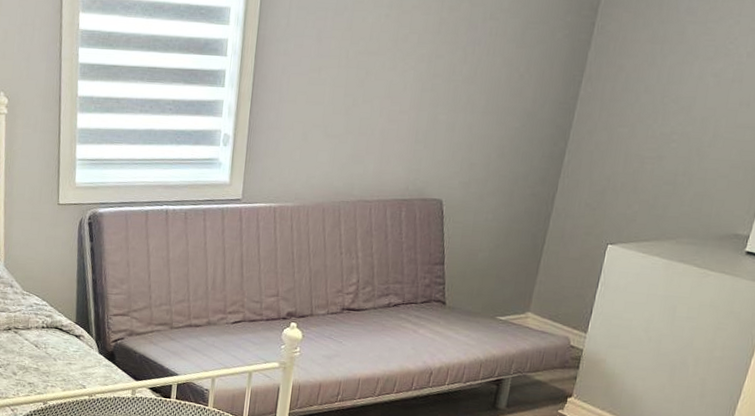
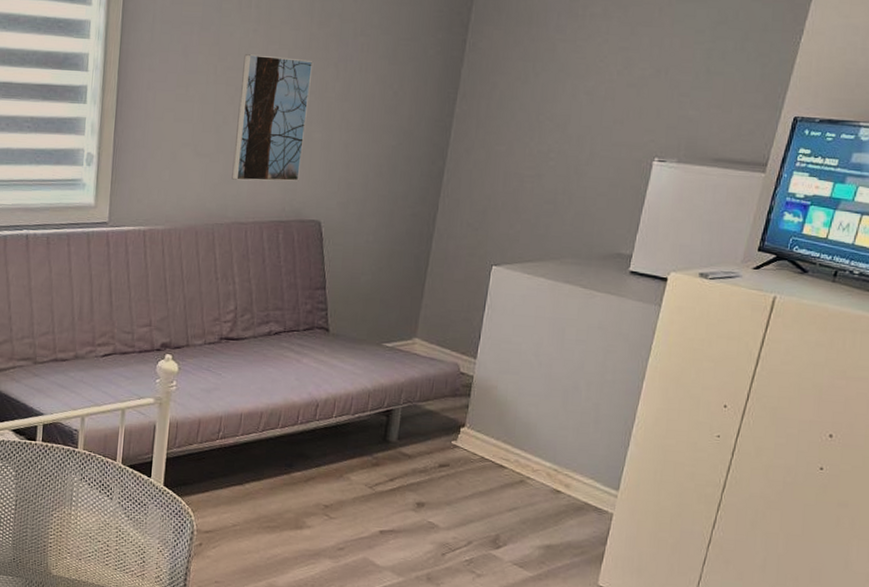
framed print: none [359,38,443,162] -> present [231,54,314,182]

